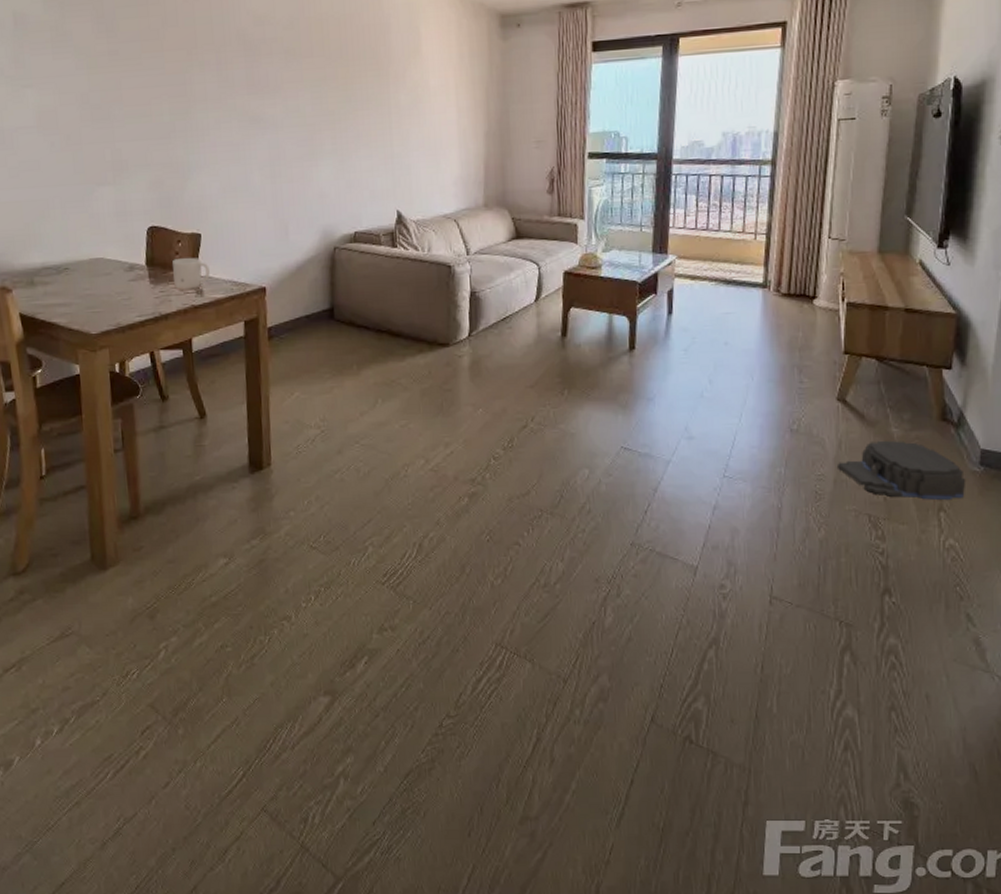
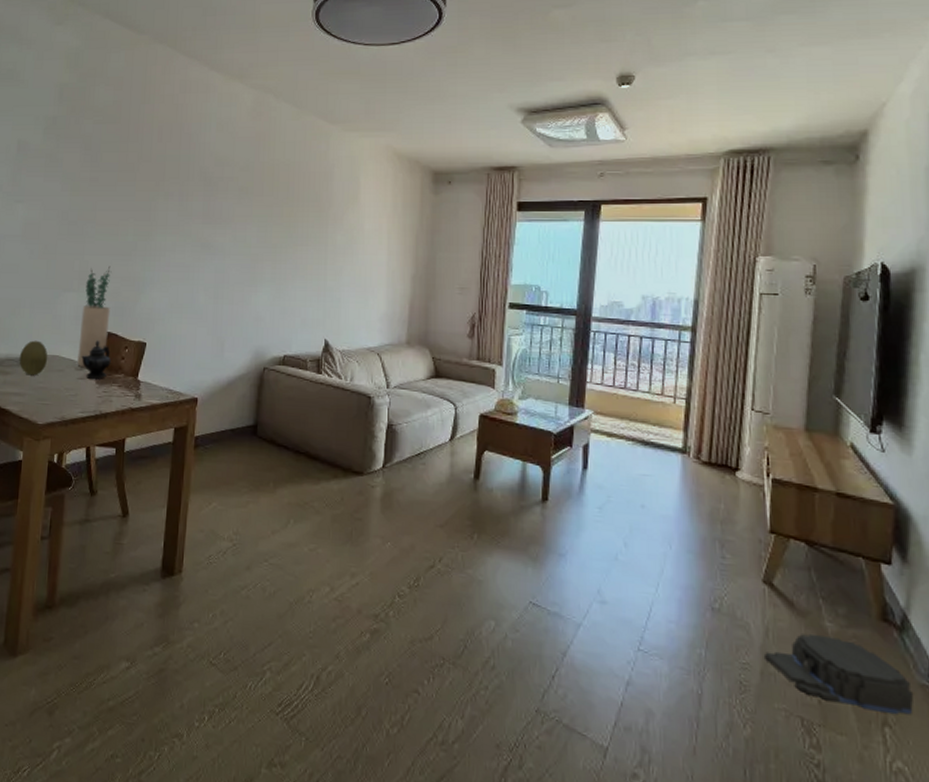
fruit: none [57,244,92,283] -> present [19,340,48,376]
vase: none [122,152,157,269] -> present [77,266,112,368]
teapot: none [129,237,164,279] -> present [81,340,111,379]
mug: present [171,258,210,290] -> none [116,363,150,393]

